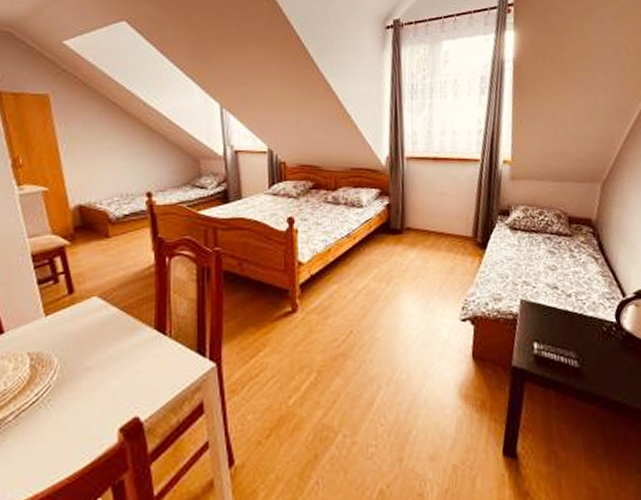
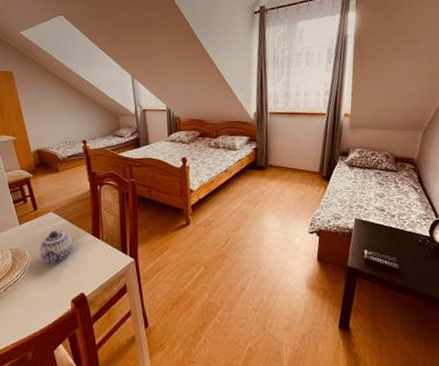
teapot: none [73,324,126,374] -> present [39,231,73,264]

